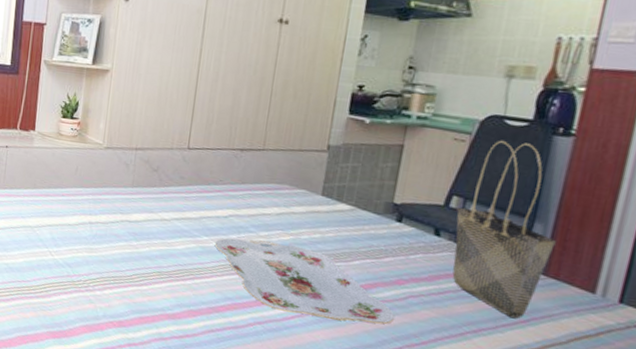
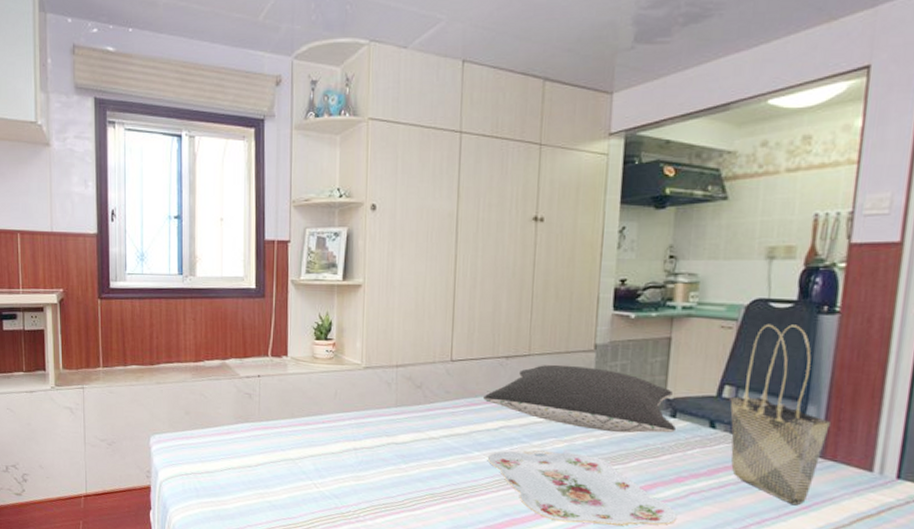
pillow: none [216,160,401,237] -> present [483,364,676,433]

